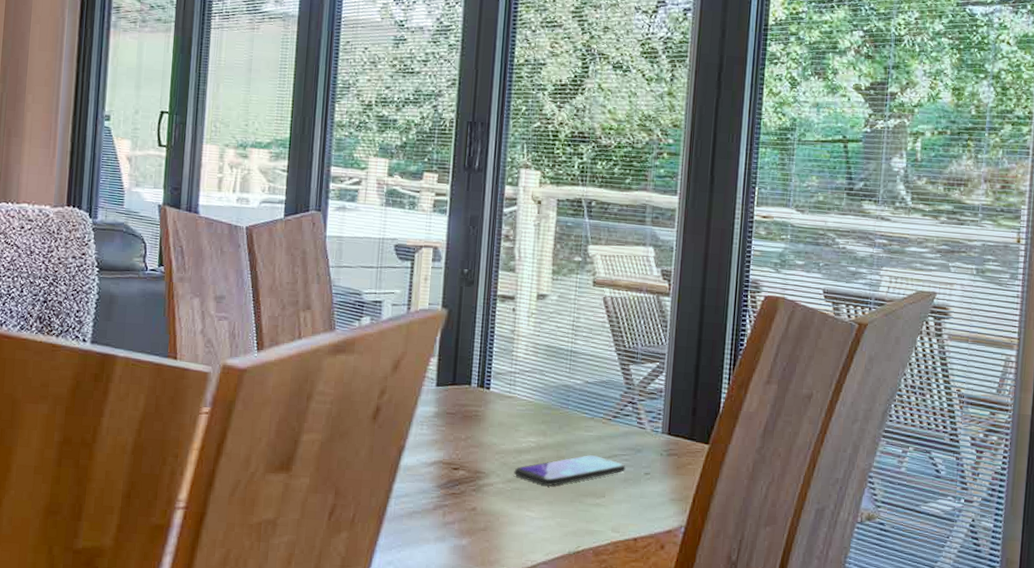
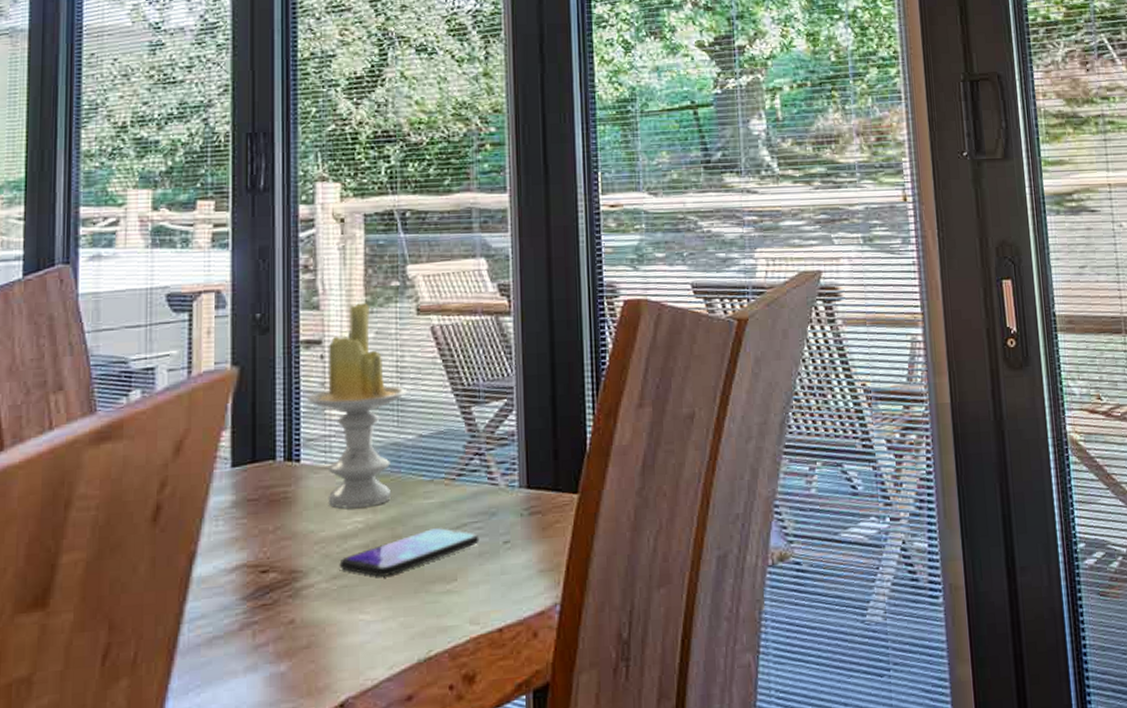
candle: none [500,270,580,431] -> present [308,302,408,508]

